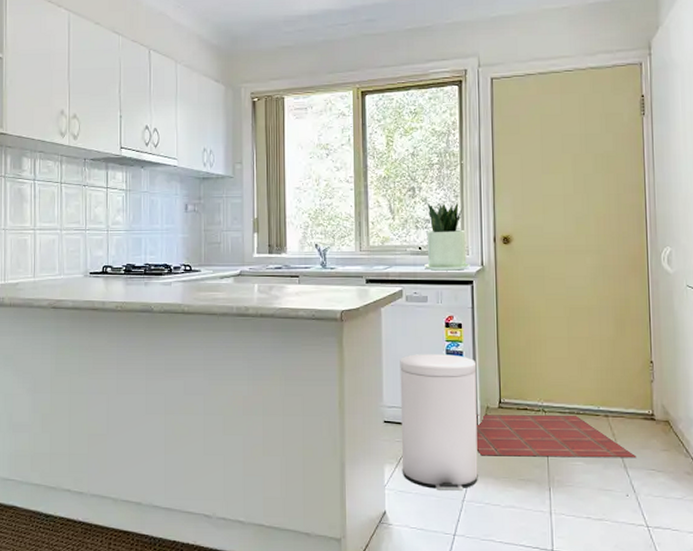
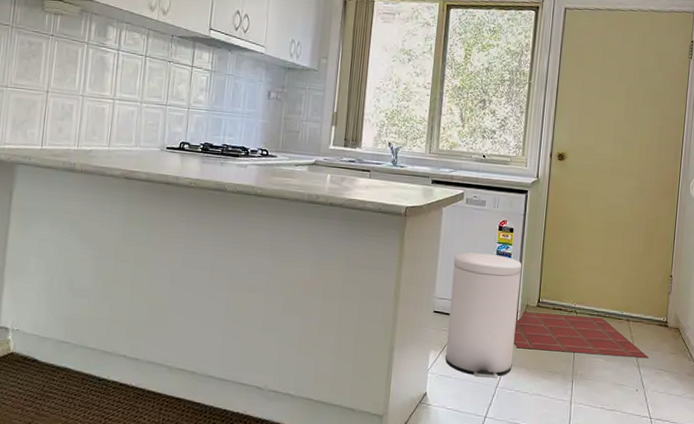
planter: present [425,202,471,271] -> none [486,116,528,180]

